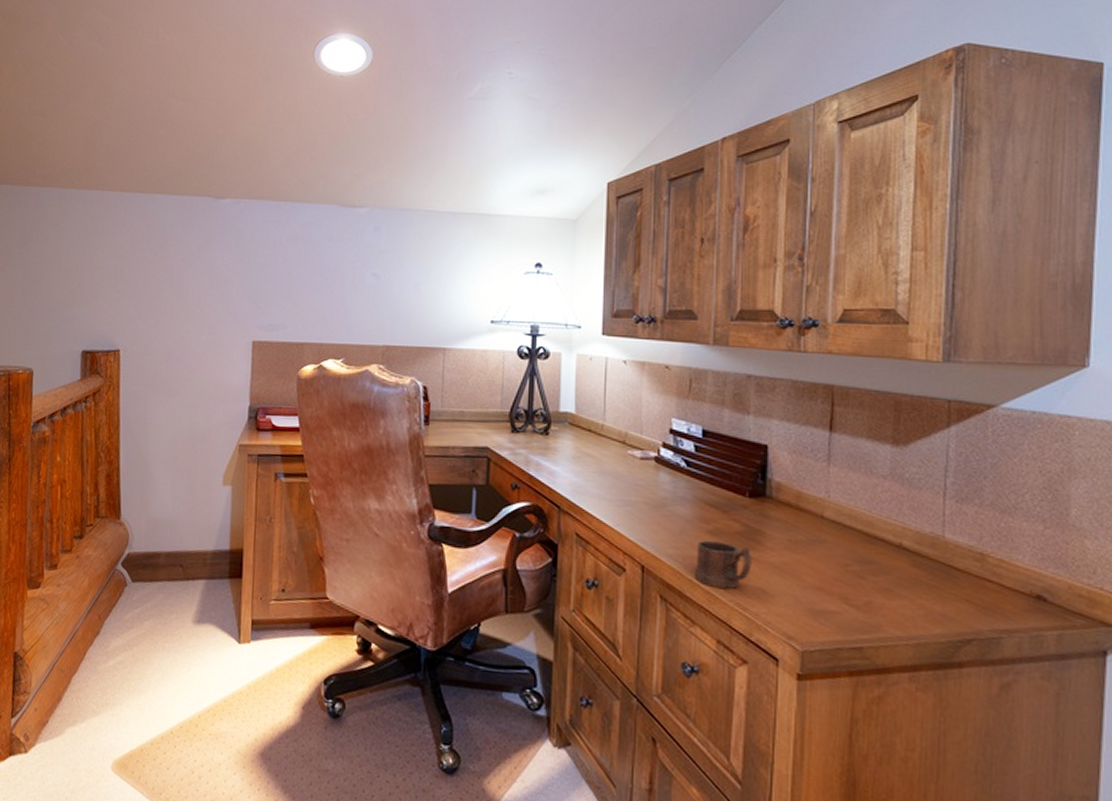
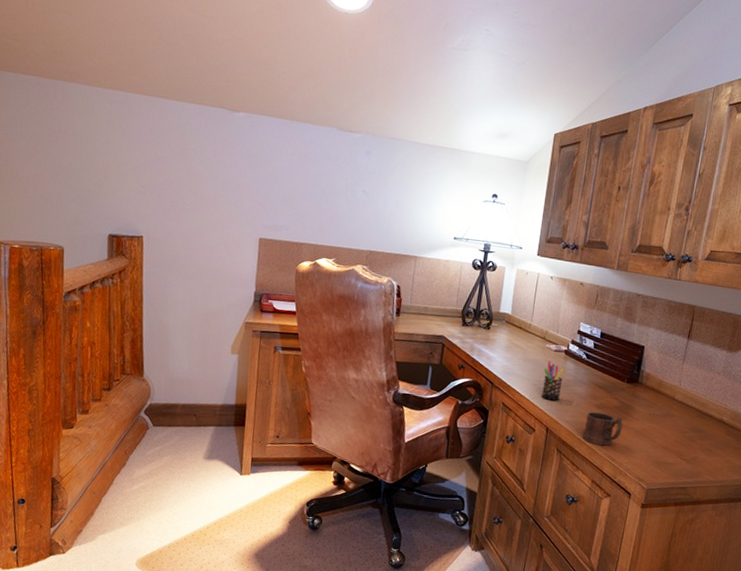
pen holder: none [629,472,657,527] -> present [542,360,563,401]

